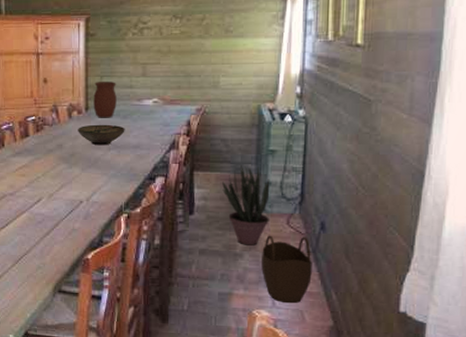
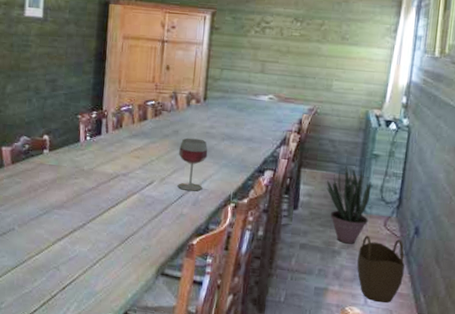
wineglass: none [65,151,95,205] -> present [177,138,208,192]
bowl: present [78,124,125,145] -> none [194,114,240,135]
vase: present [93,82,117,118] -> none [211,74,236,110]

